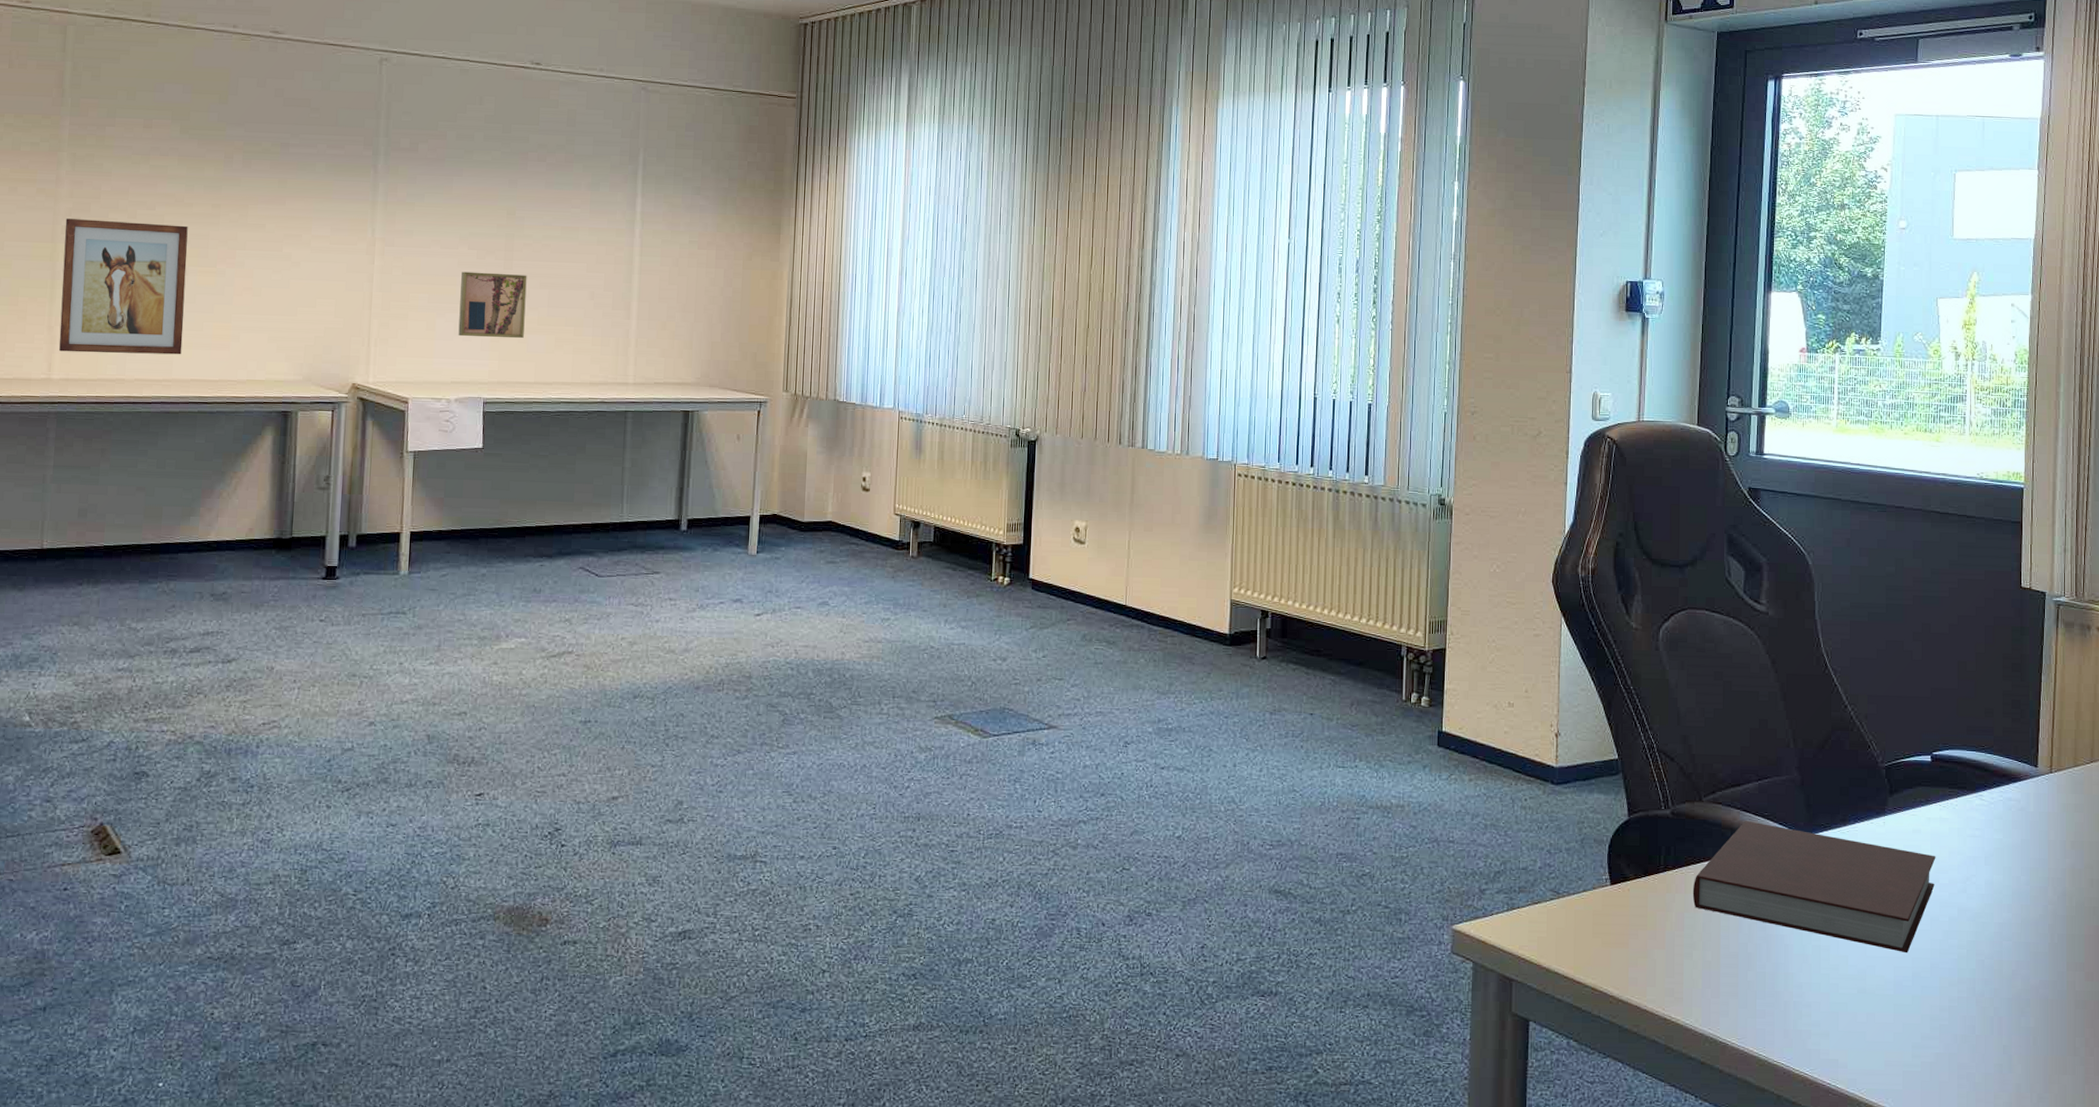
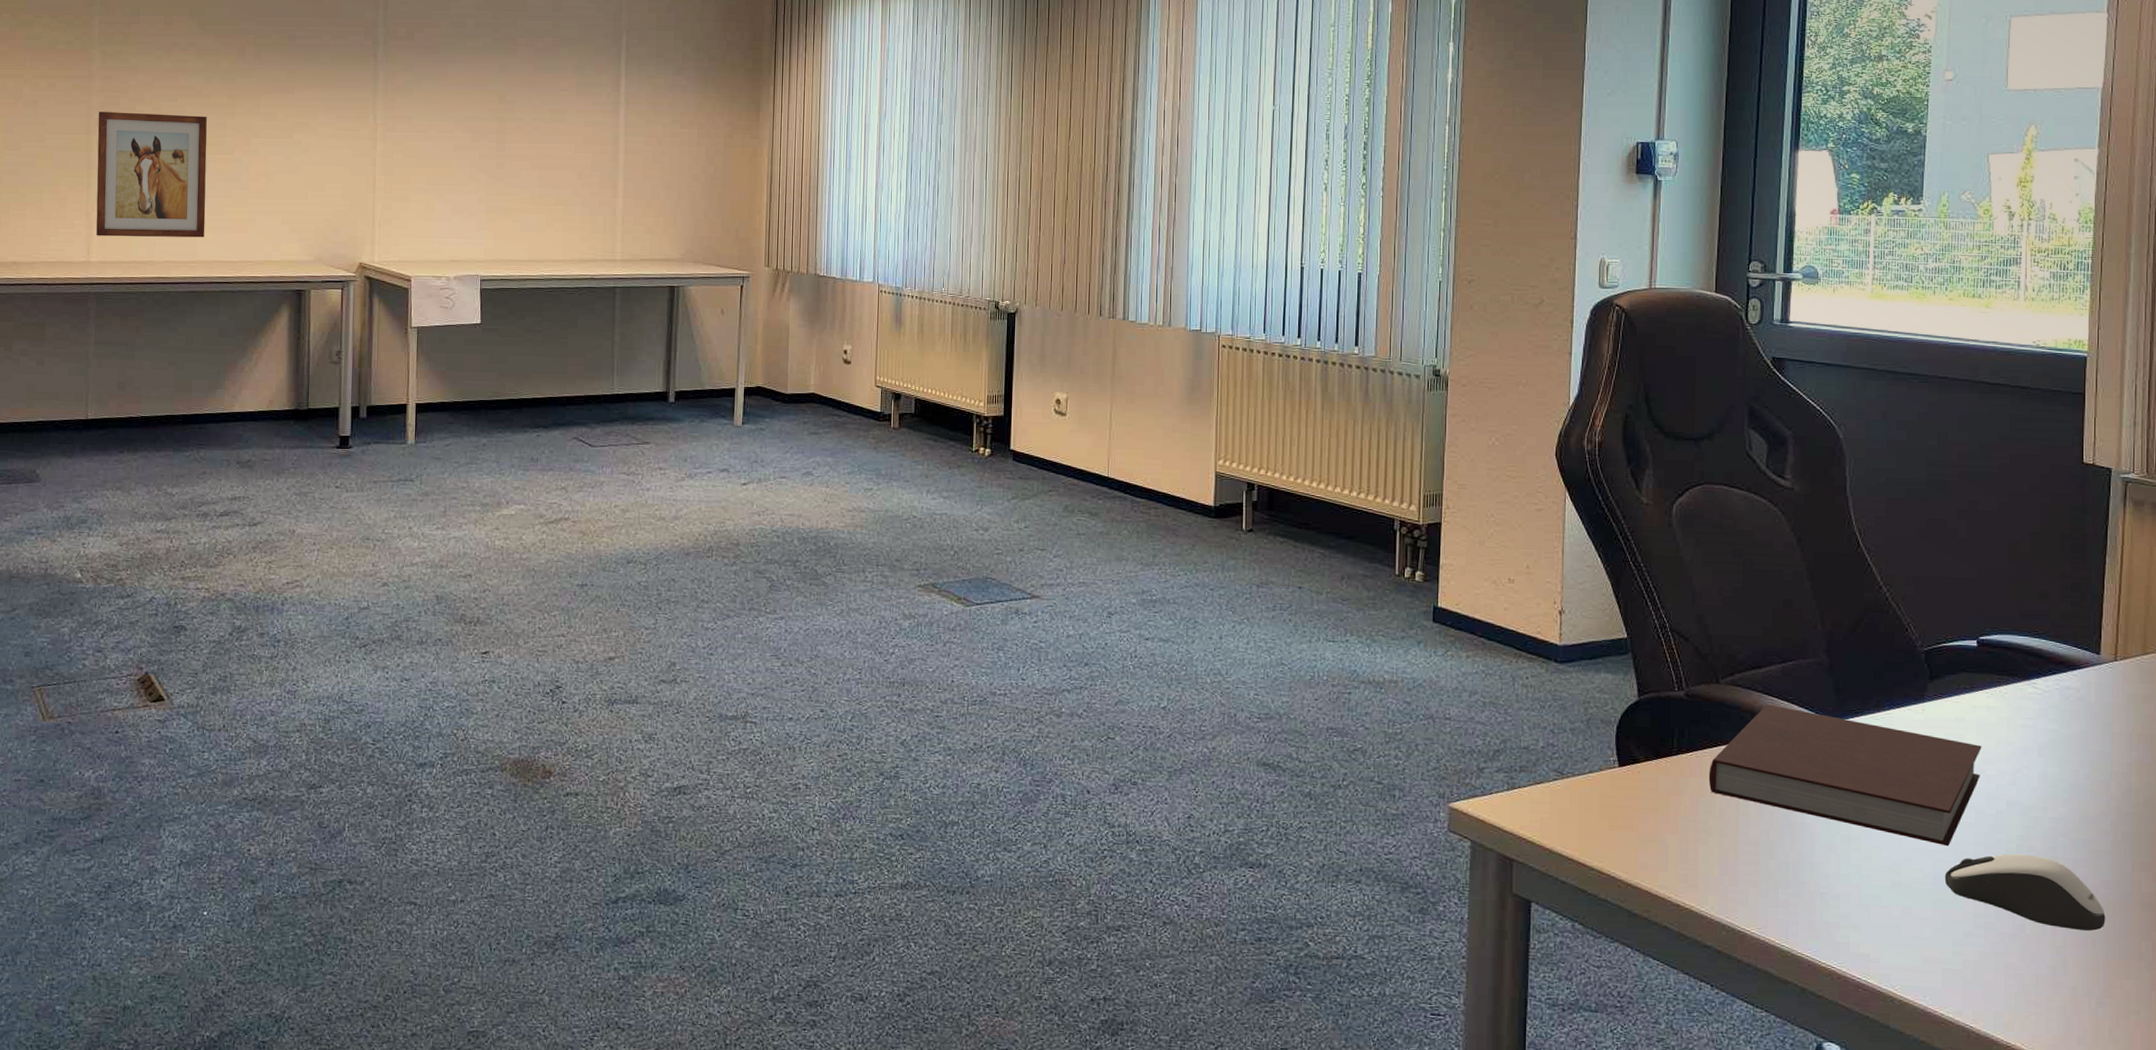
wall art: present [458,271,527,338] -> none [455,154,519,218]
computer mouse: none [1904,958,2045,1029] -> present [1944,854,2106,931]

